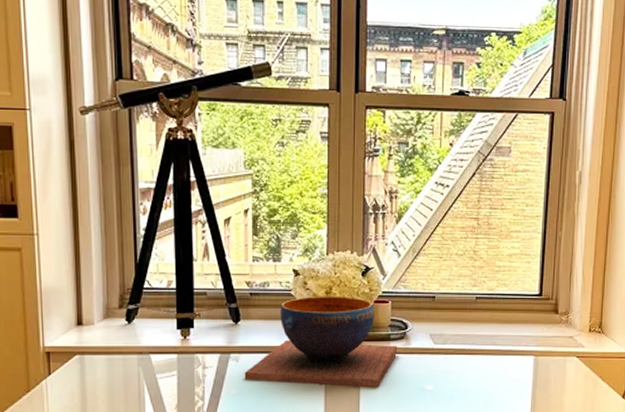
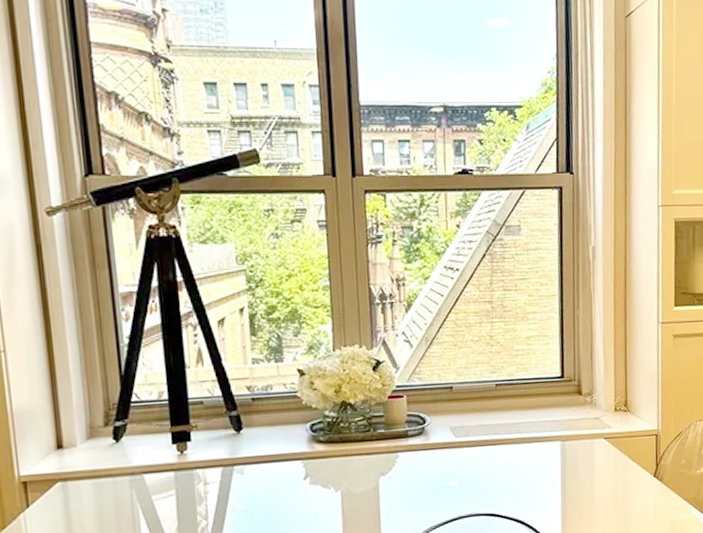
decorative bowl: present [244,297,397,388] -> none [251,394,416,494]

